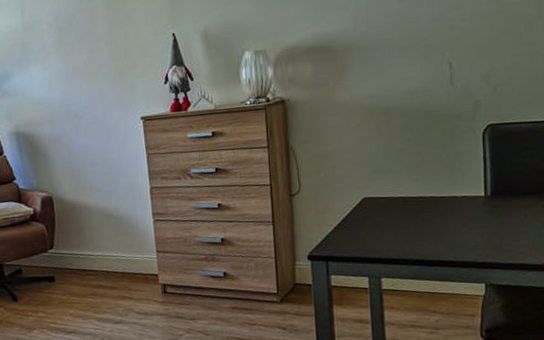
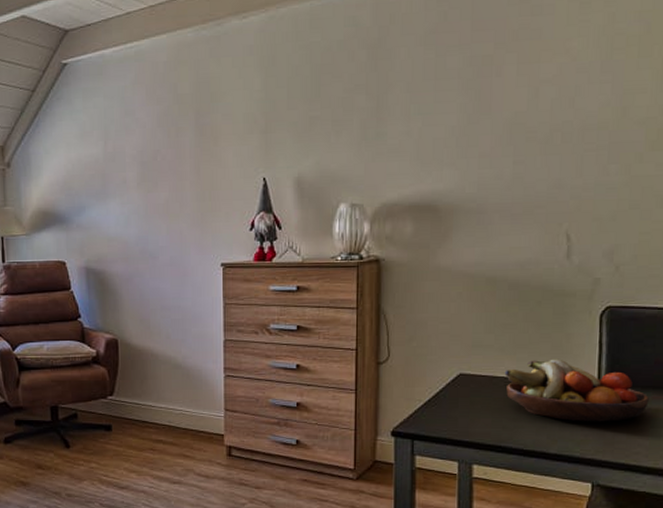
fruit bowl: none [403,176,529,231] -> present [504,359,649,422]

